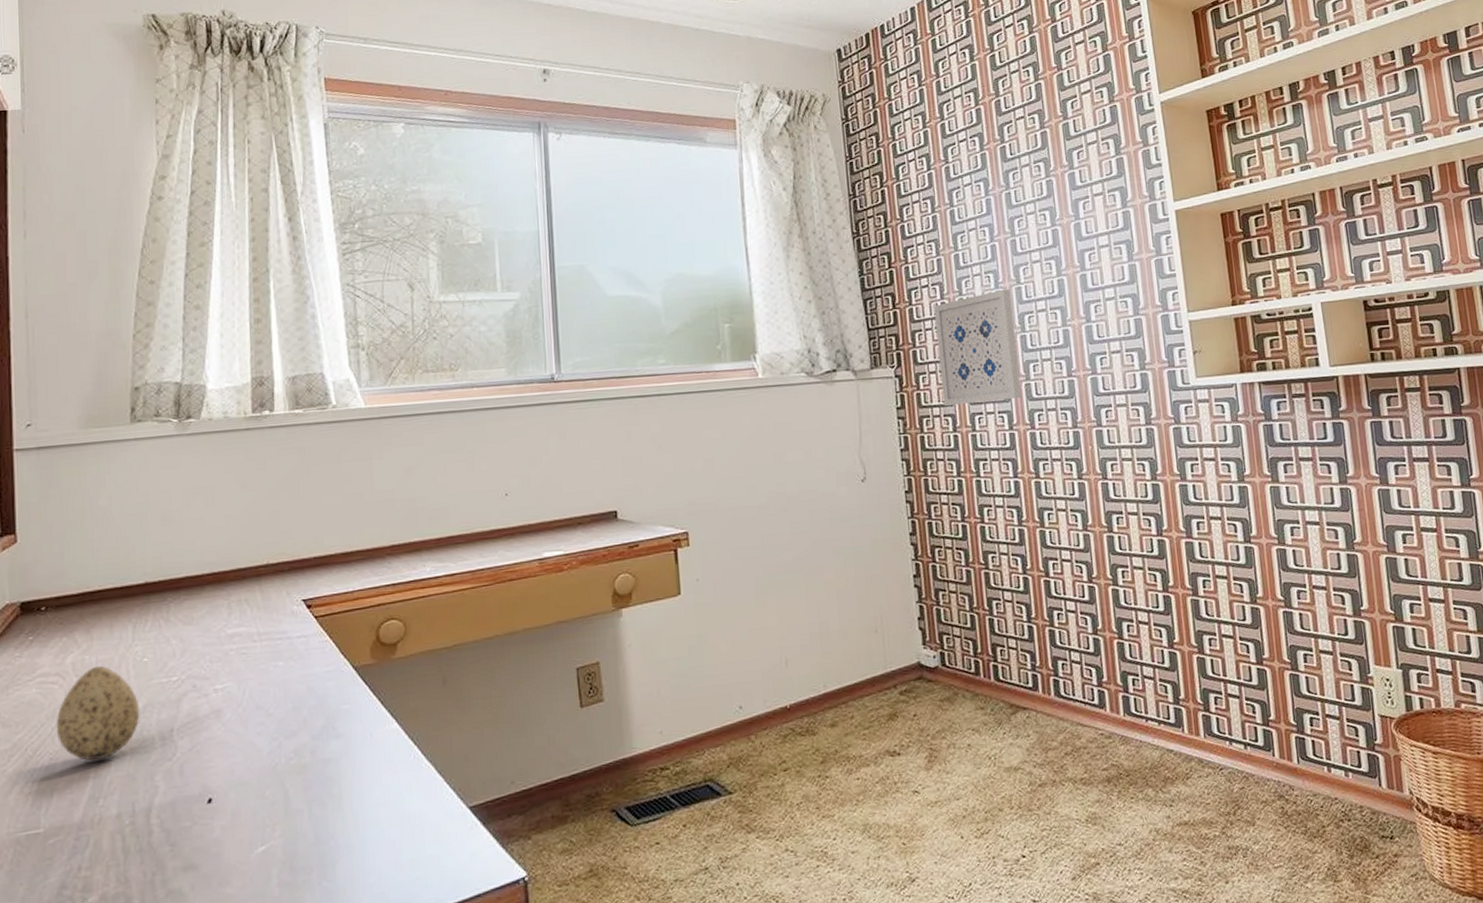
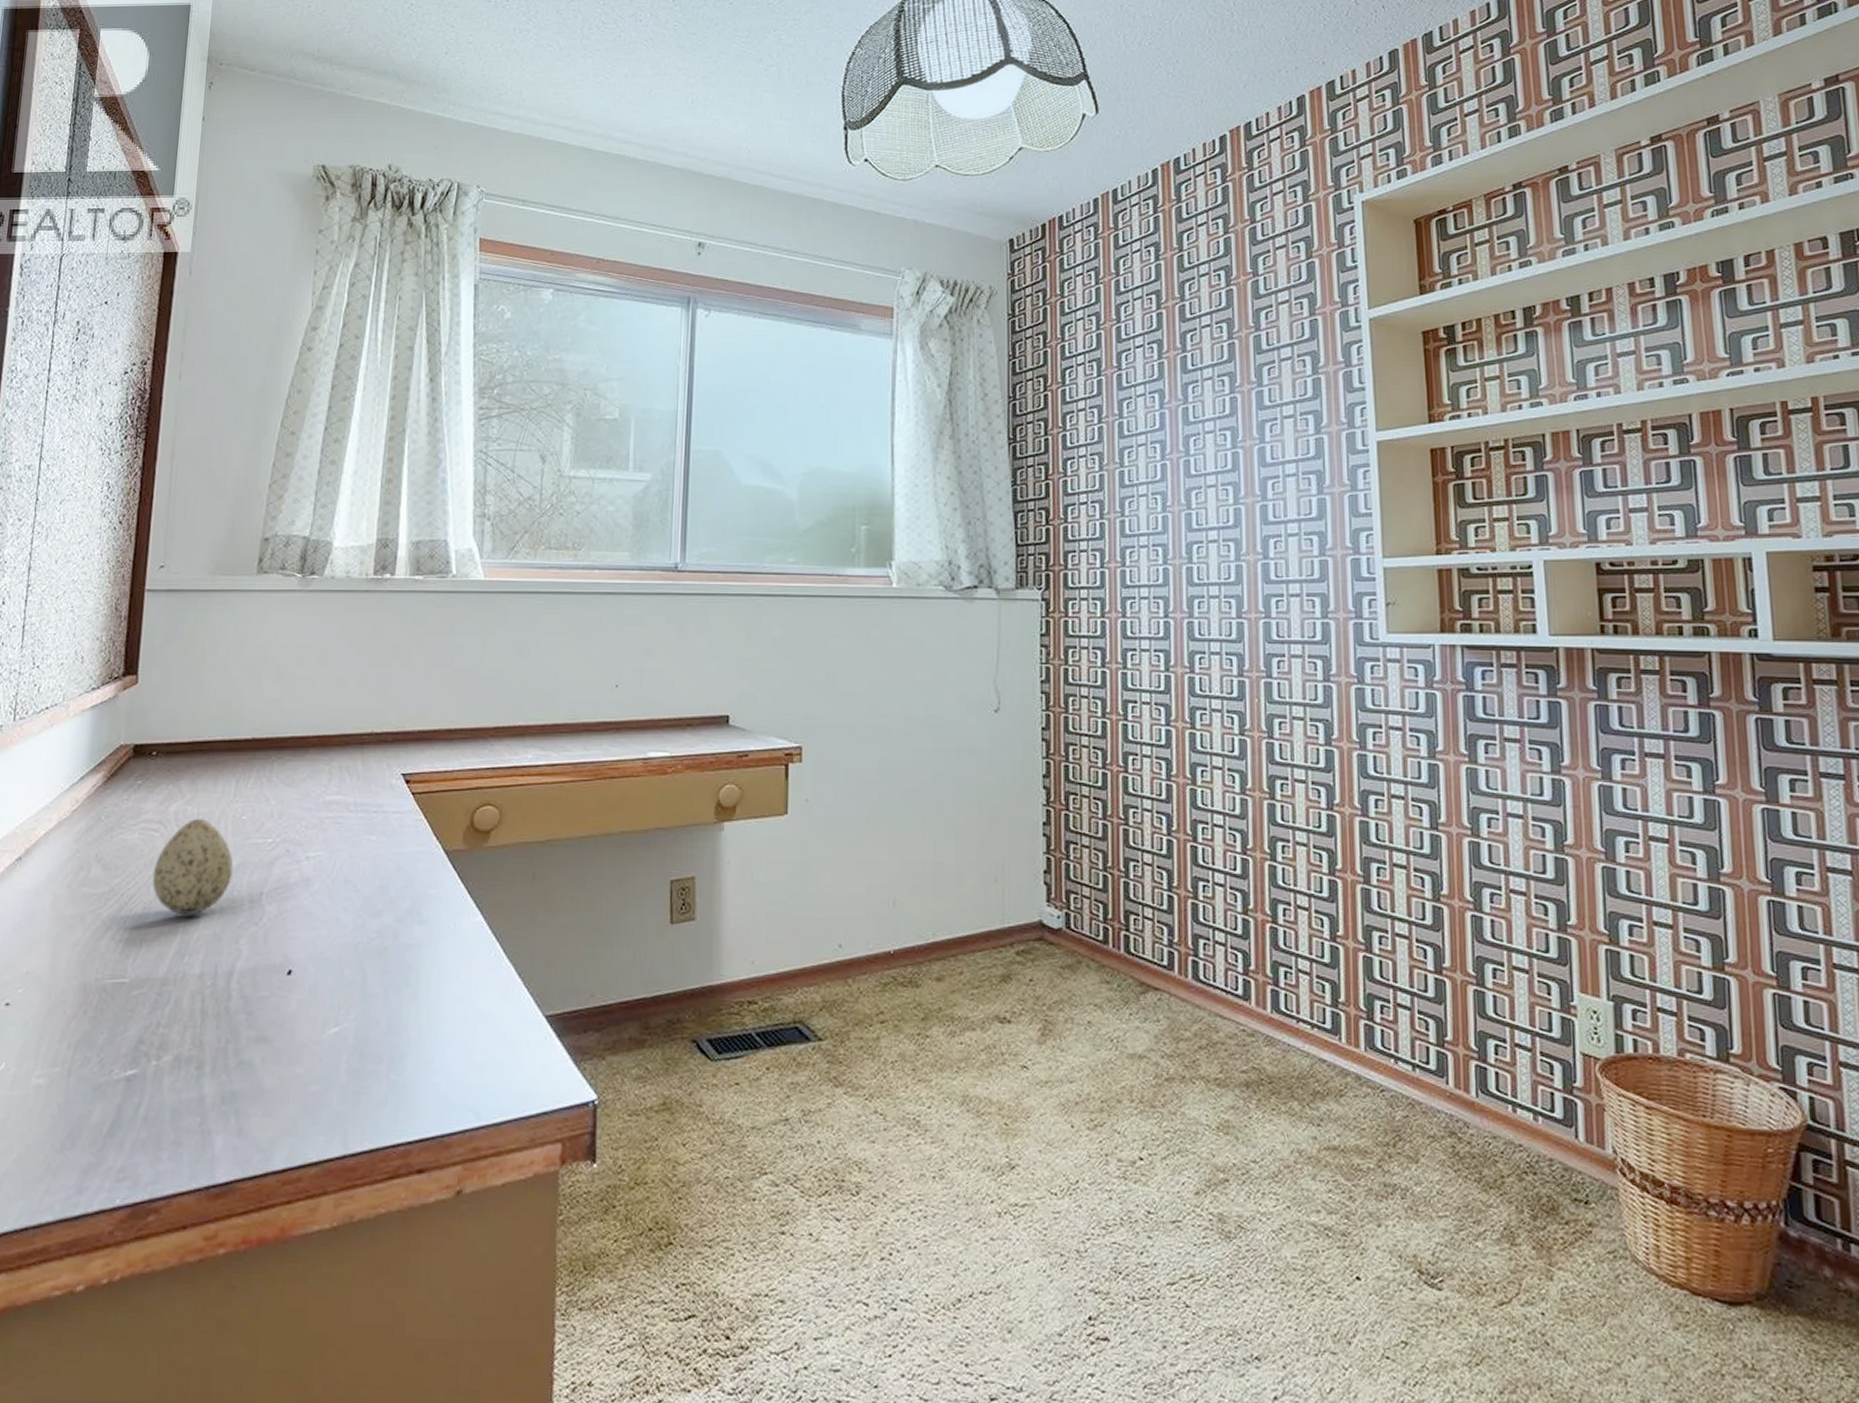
wall art: present [934,289,1021,406] -> none [1092,514,1182,638]

